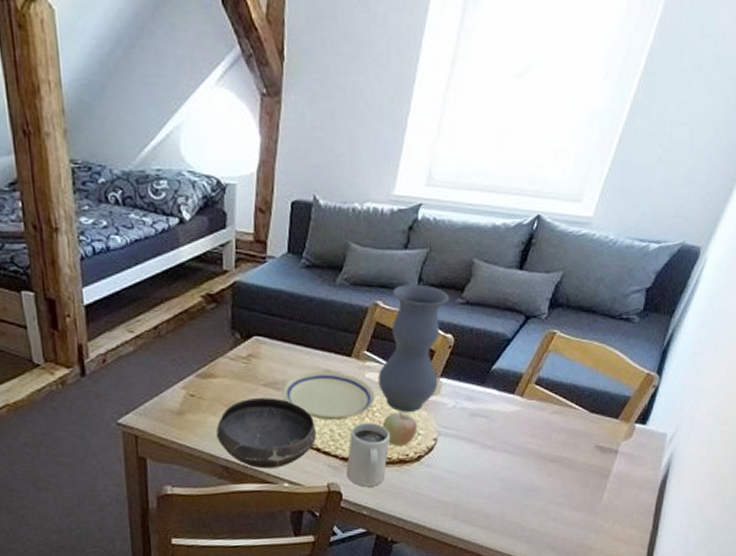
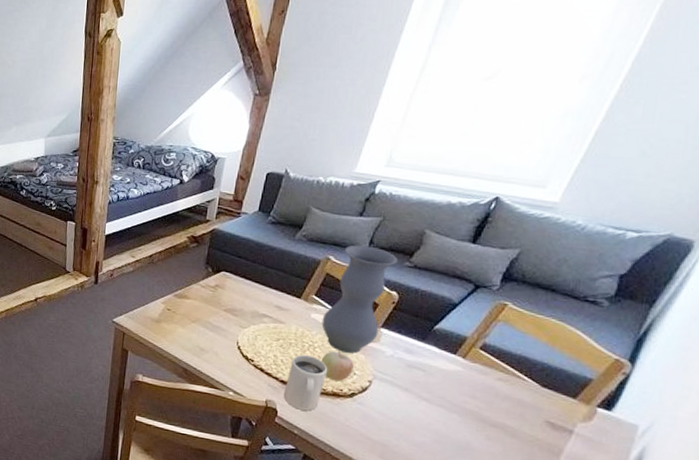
bowl: present [215,398,316,469] -> none [181,319,262,378]
plate: present [283,371,375,421] -> none [239,306,318,349]

